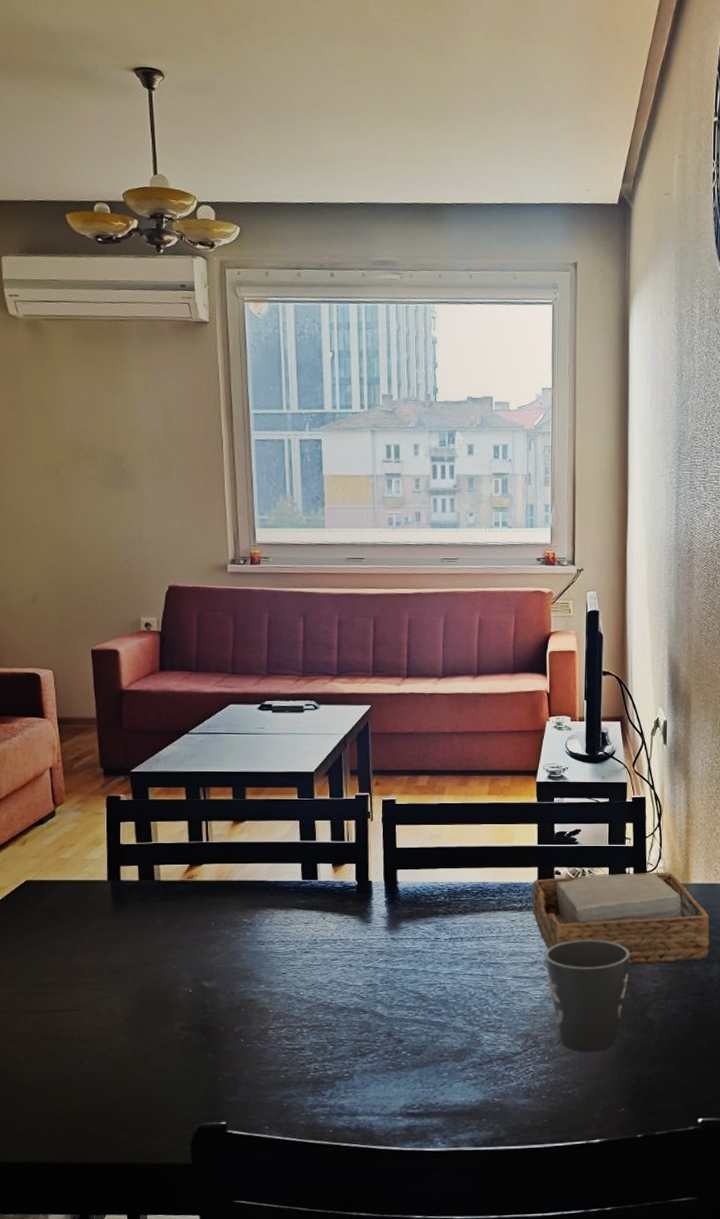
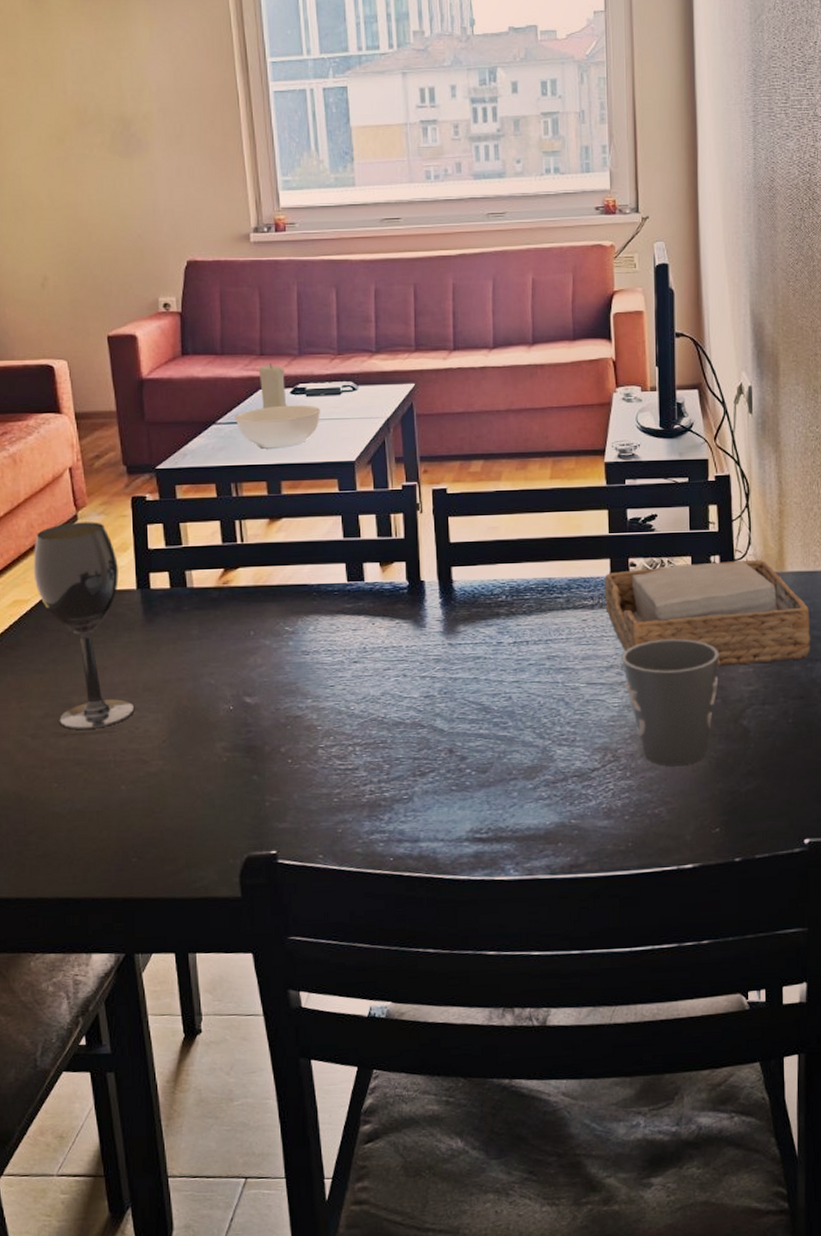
wine glass: none [11,817,101,1007] -> present [33,522,135,730]
bowl: none [206,719,284,758] -> present [234,405,320,449]
candle: none [229,681,254,722] -> present [258,363,287,409]

